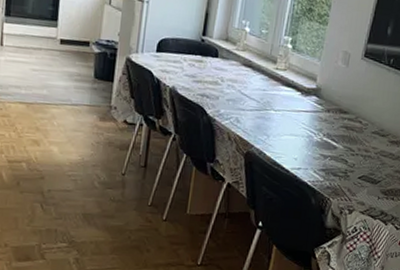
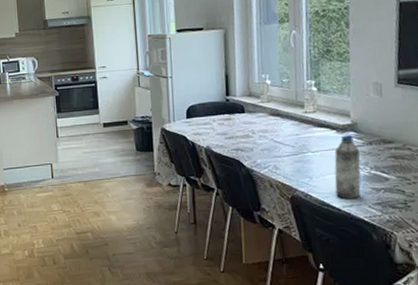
water bottle: none [287,97,318,163] -> present [334,134,361,199]

